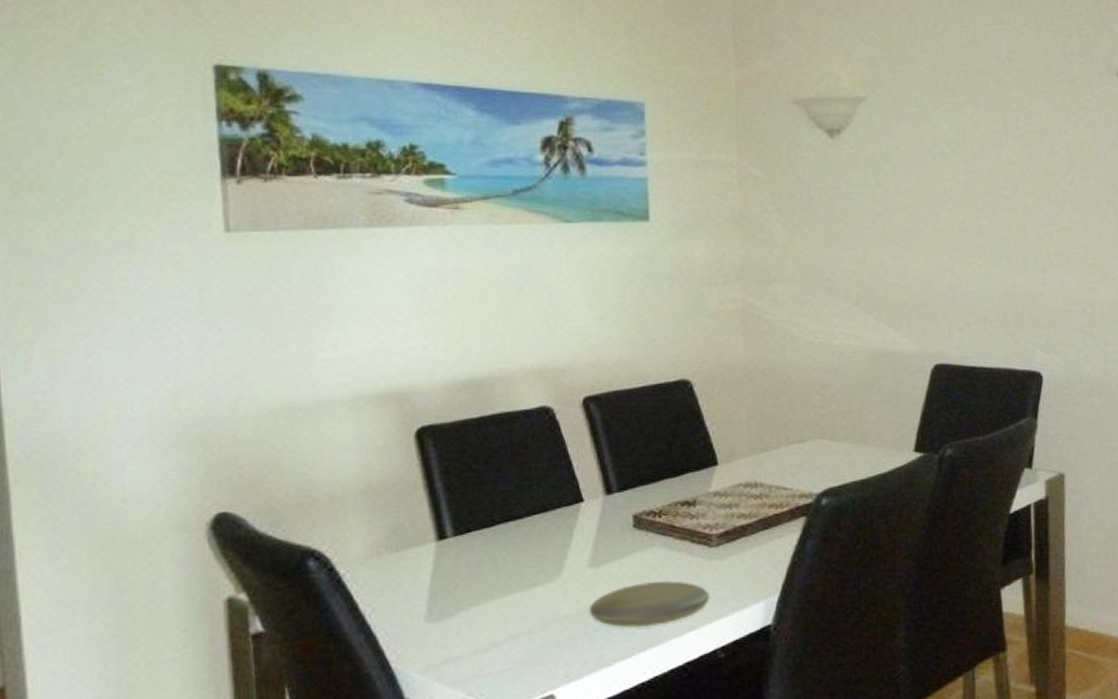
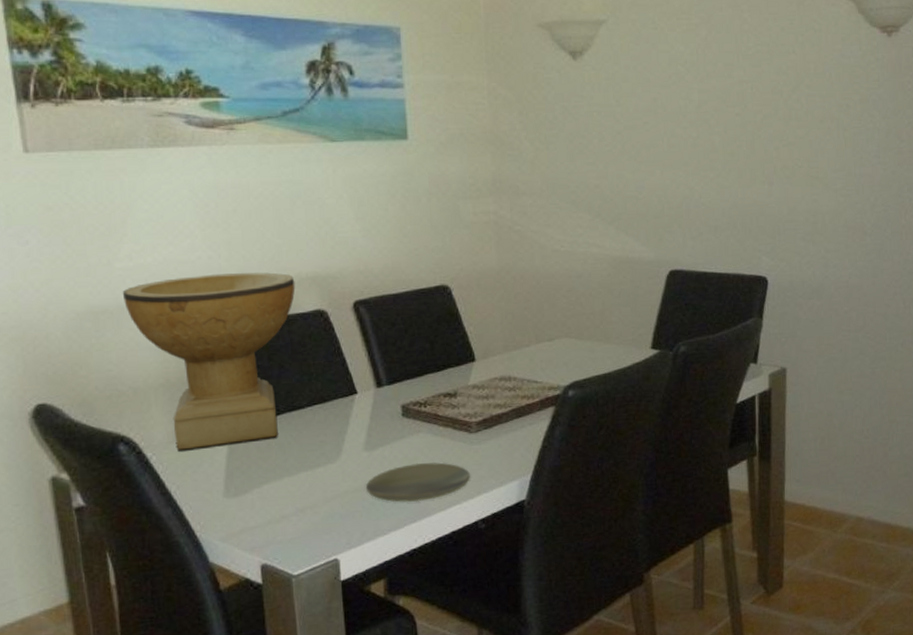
decorative bowl: none [325,364,519,570] -> present [123,272,296,453]

